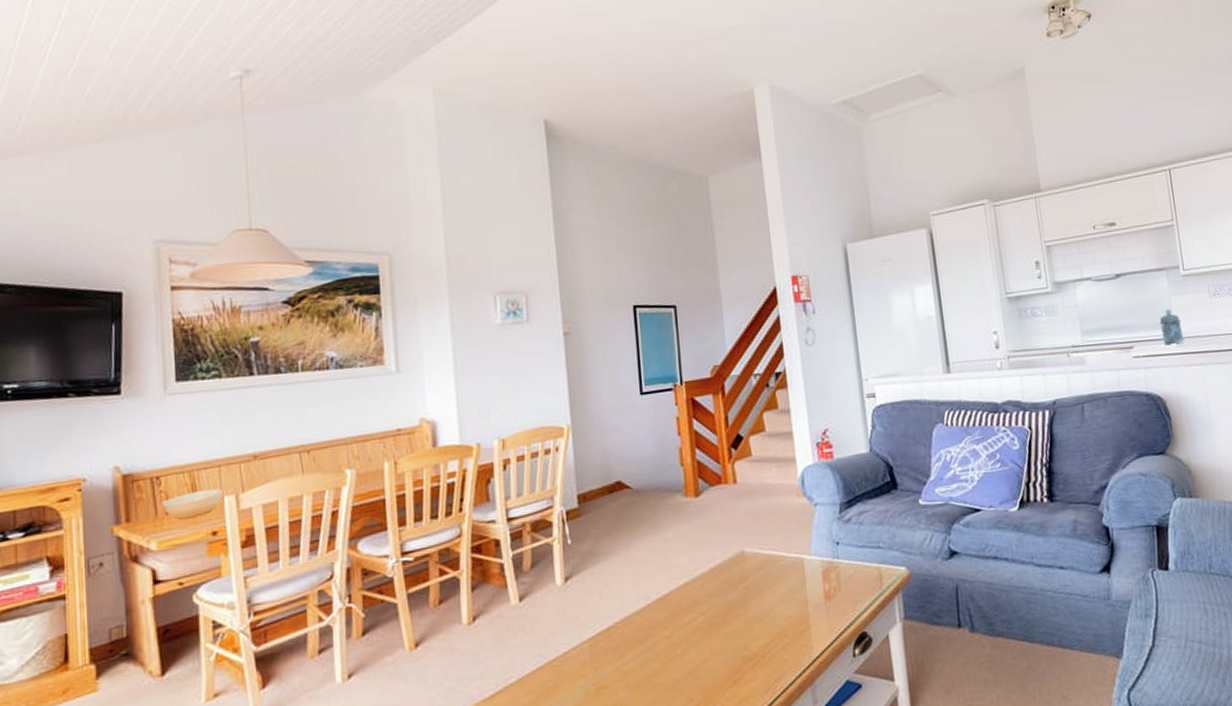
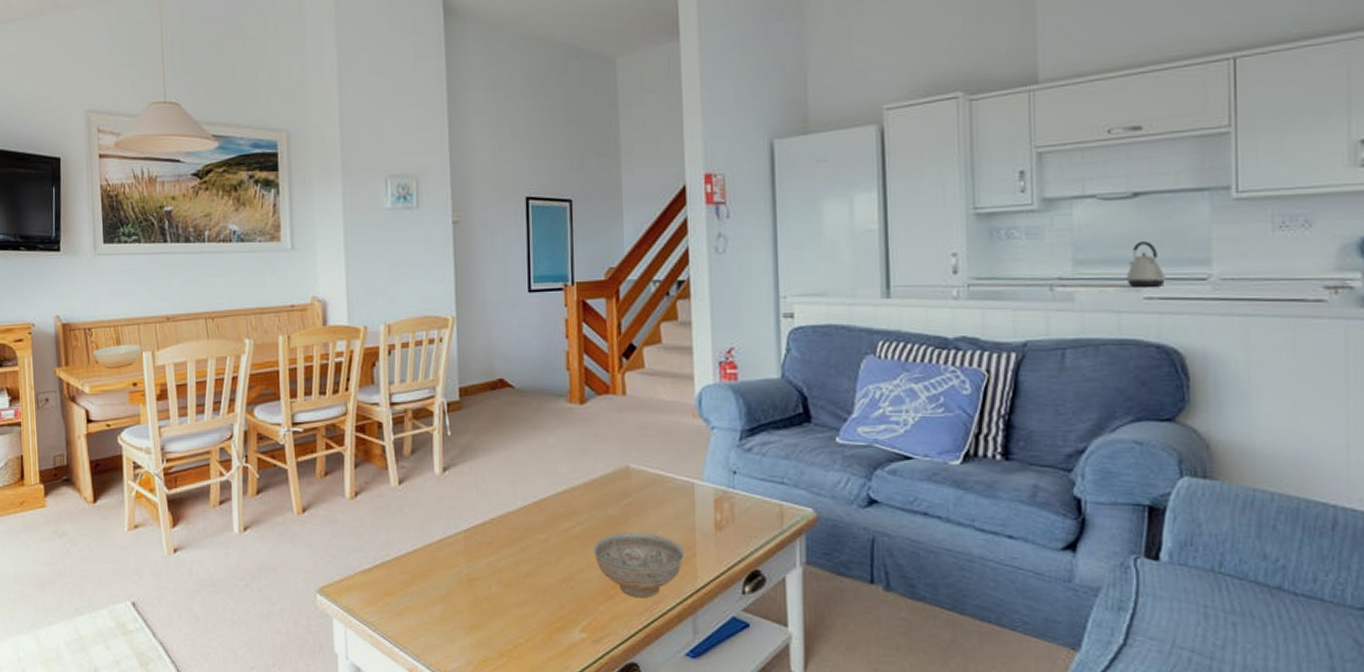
decorative bowl: none [715,612,801,678] -> present [593,532,686,598]
kettle: none [1119,312,1146,349] -> present [1126,241,1166,287]
canister: present [1159,309,1185,346] -> none [1190,241,1224,287]

